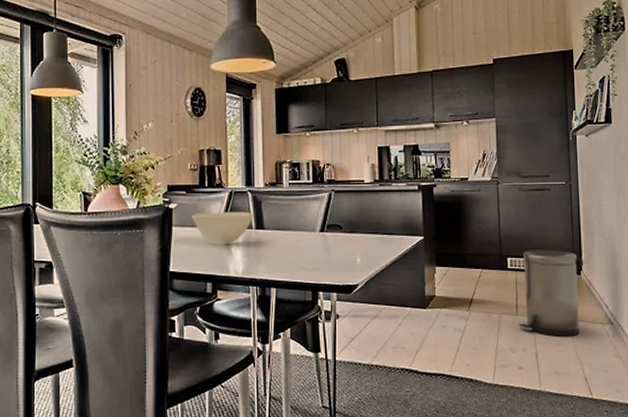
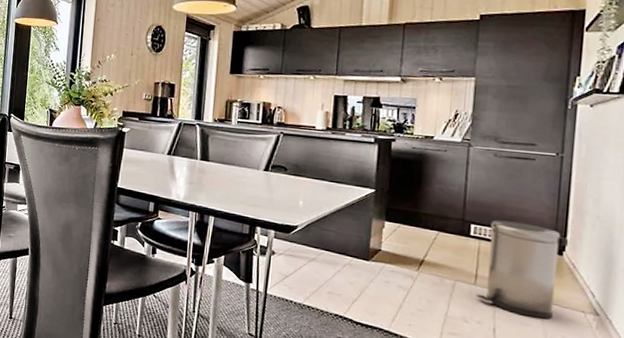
bowl: present [191,212,255,244] -> none [141,139,201,171]

